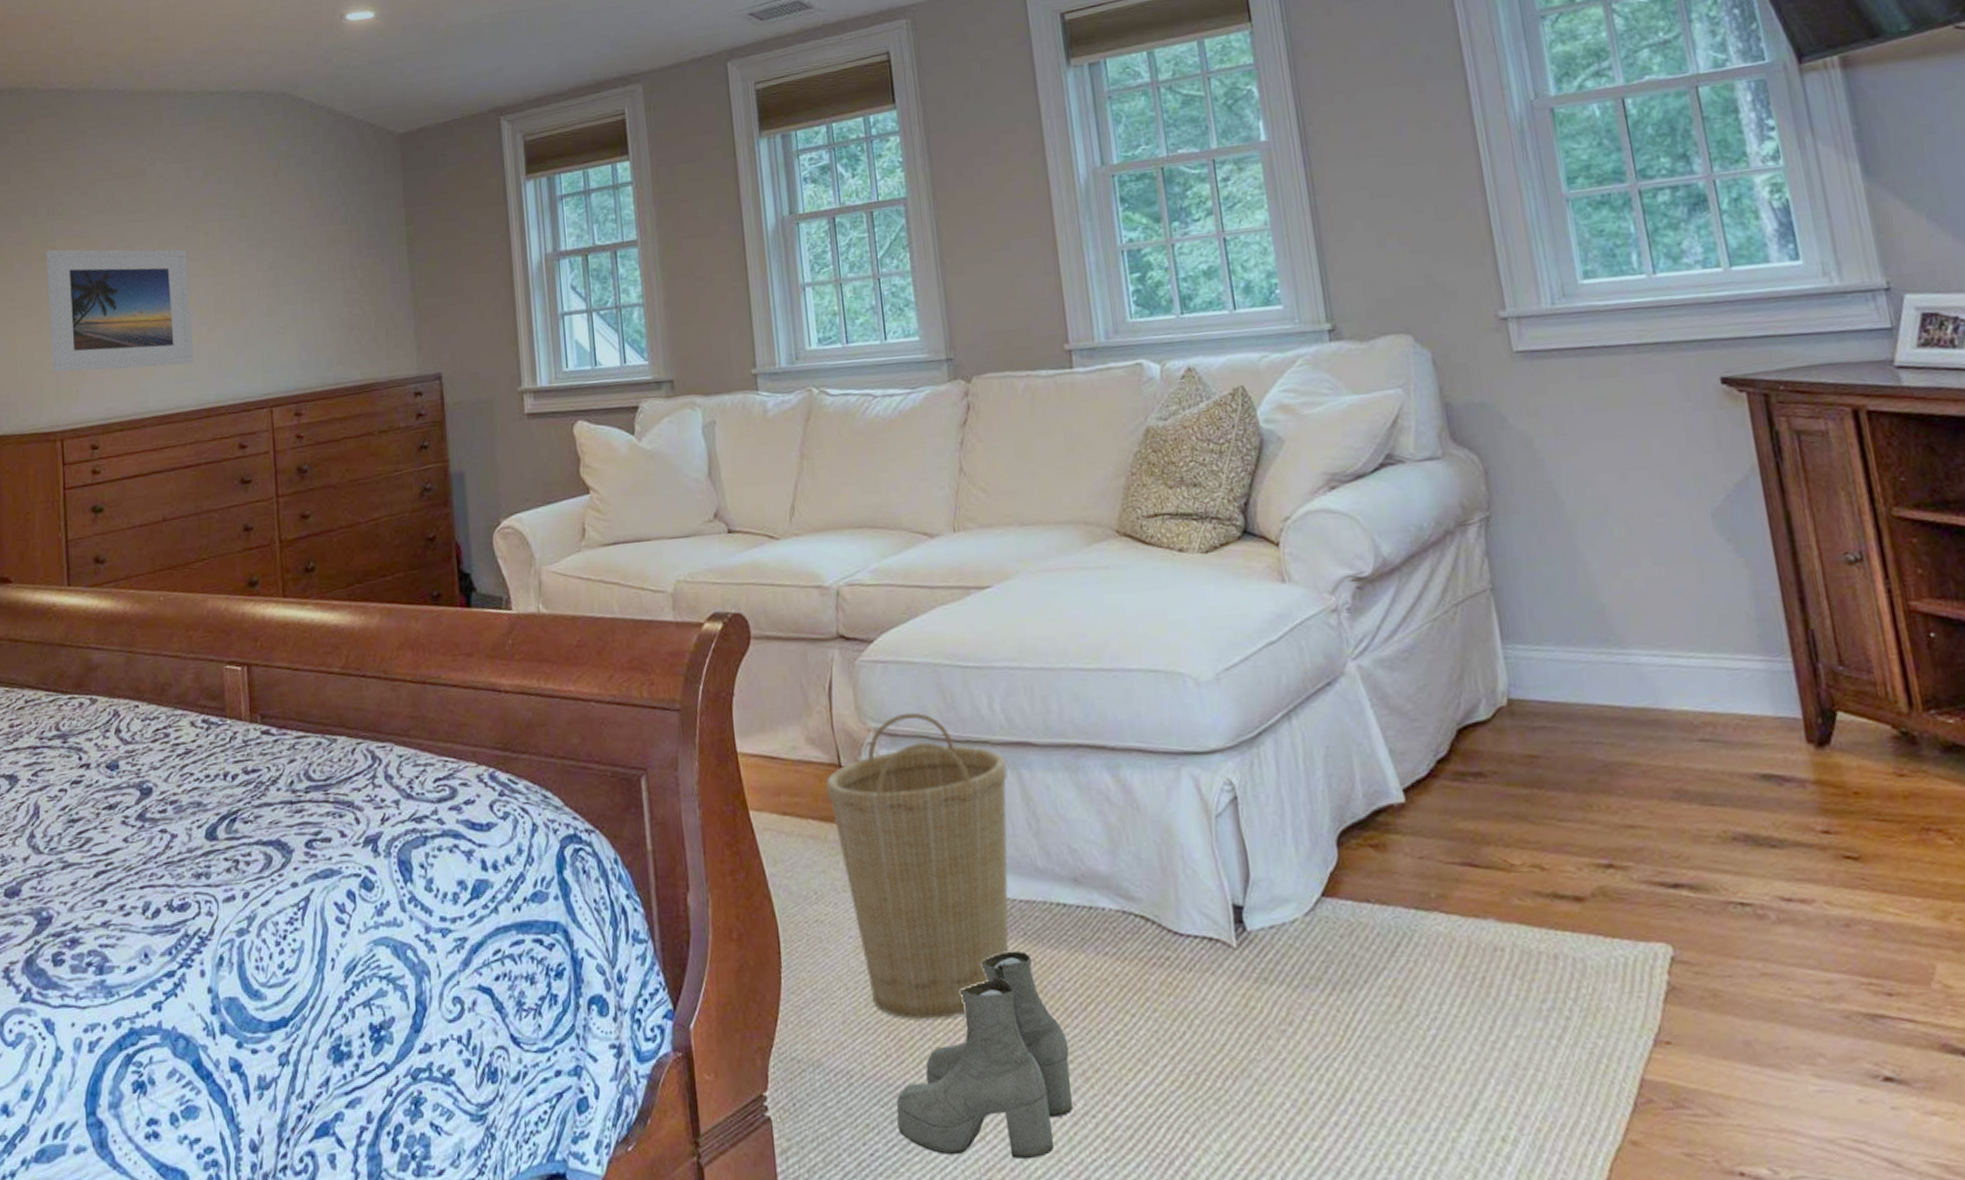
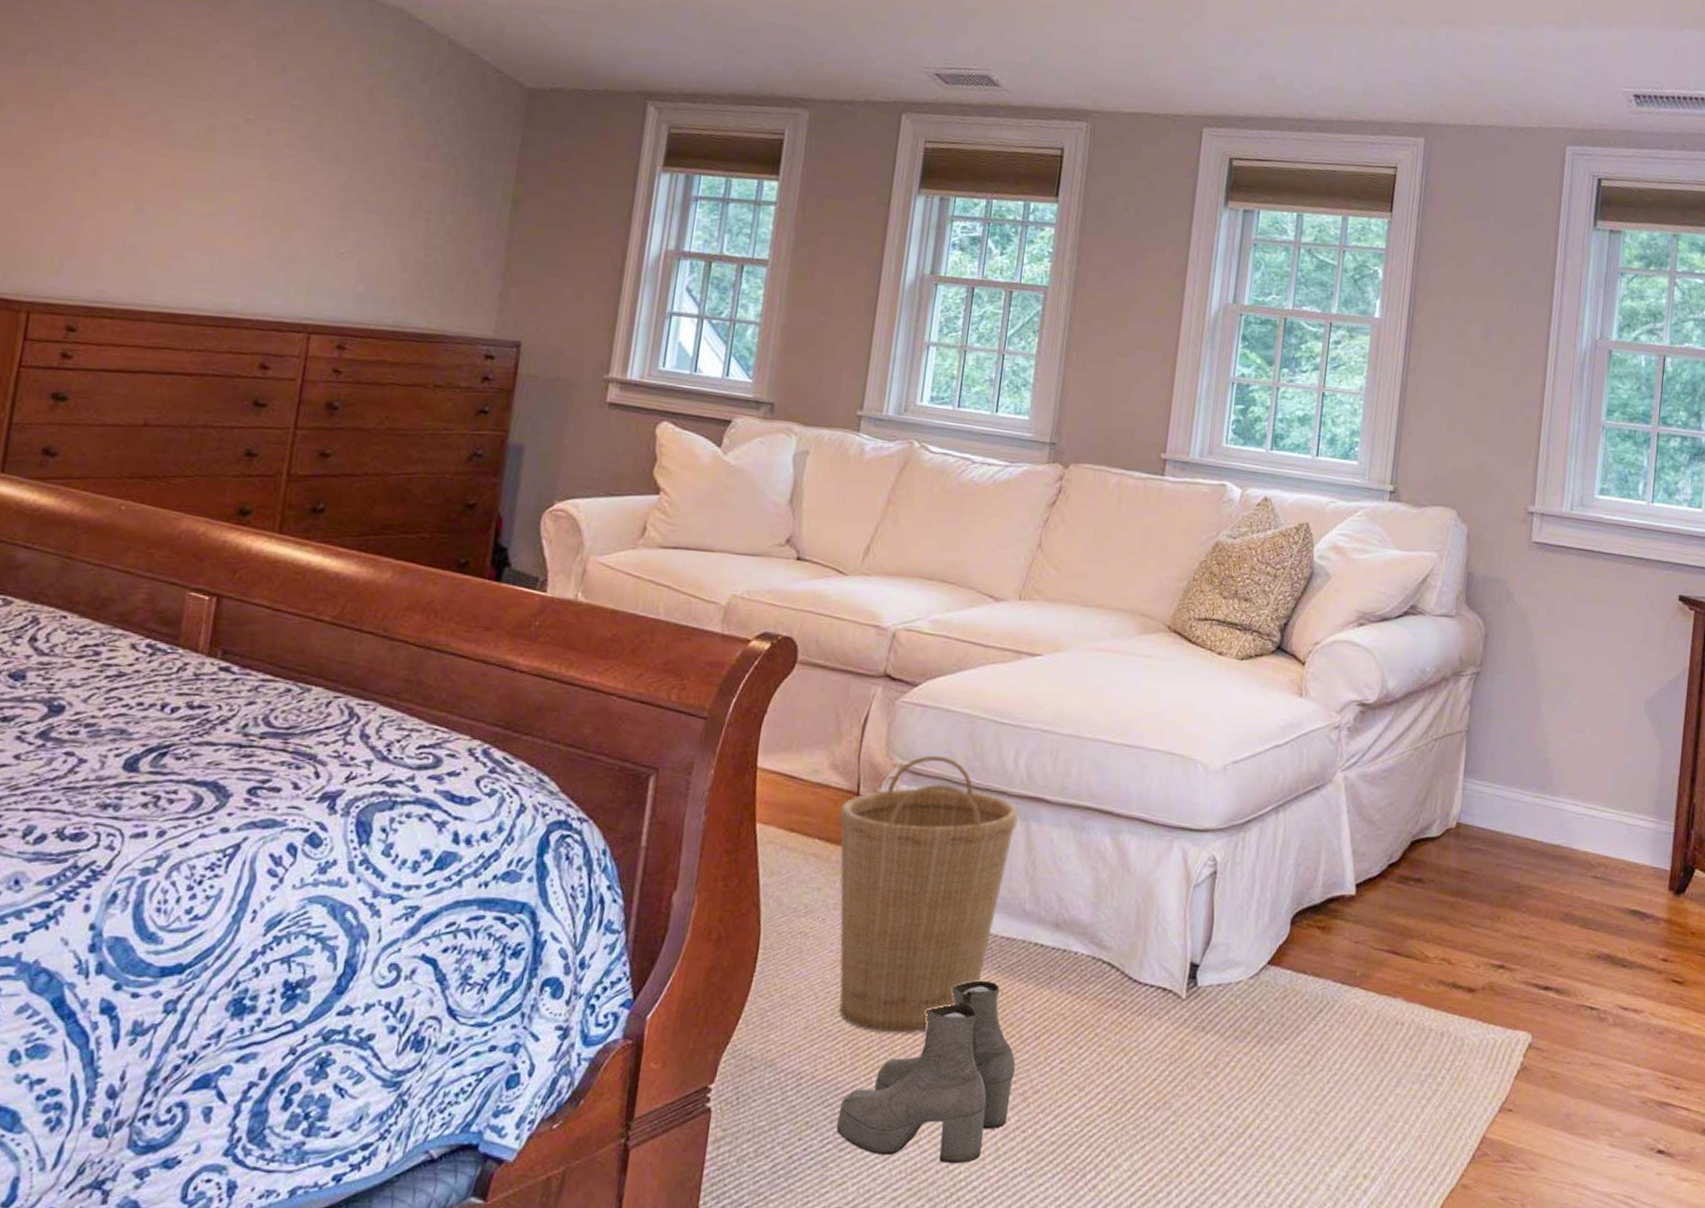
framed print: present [46,249,194,373] -> none [31,100,240,267]

